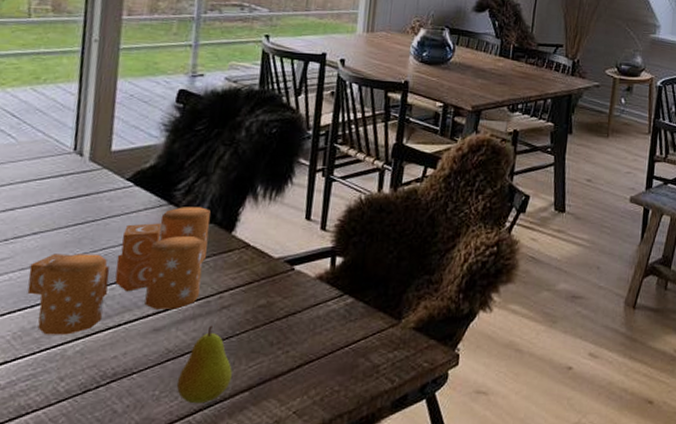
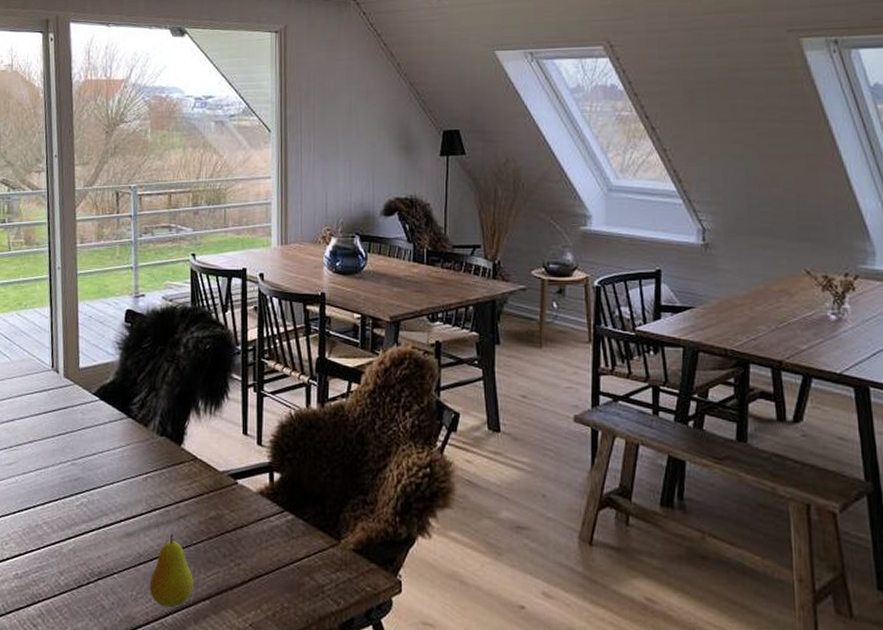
candle: present [27,207,211,335] -> none [29,420,163,534]

